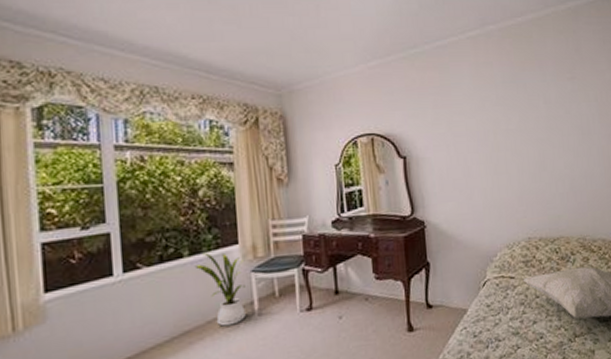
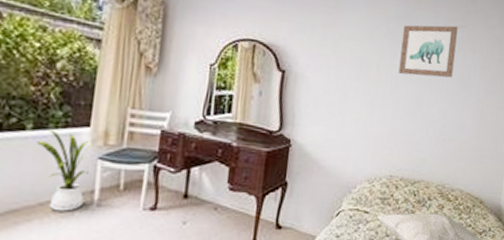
wall art: none [512,79,571,137] -> present [398,25,458,78]

